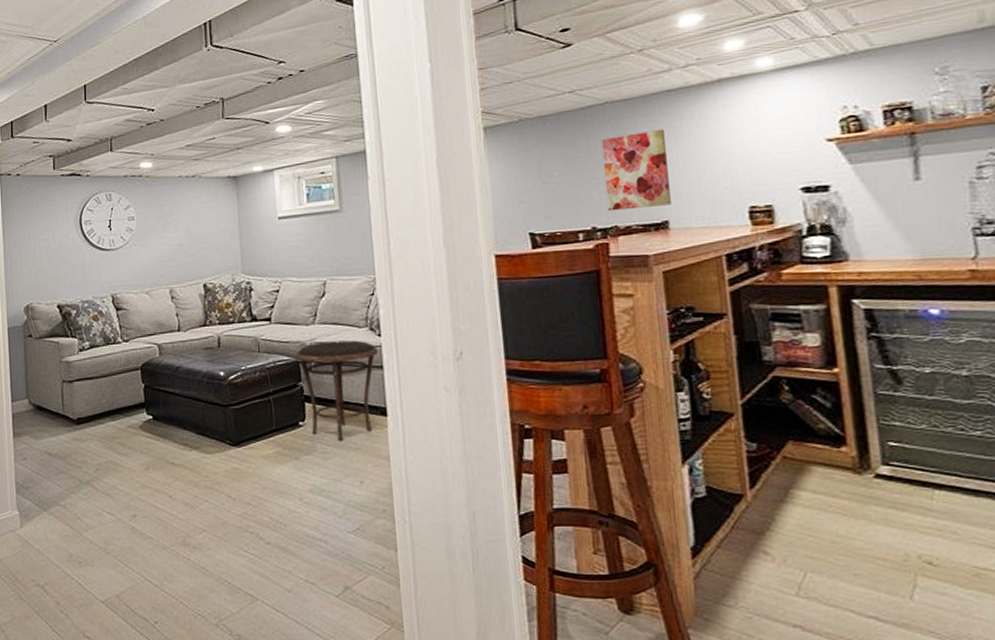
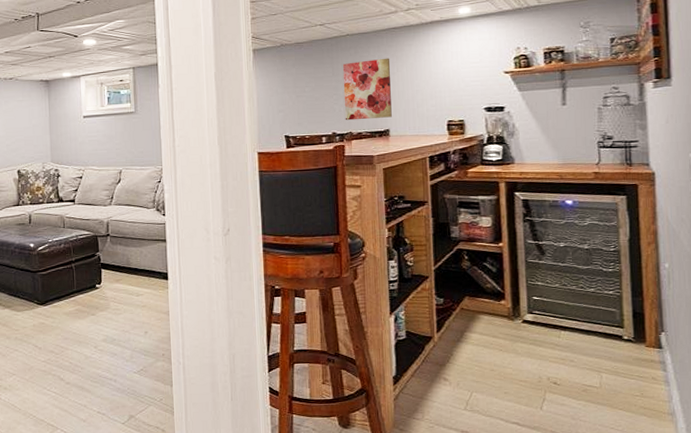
side table: present [295,340,379,440] -> none [94,218,163,299]

